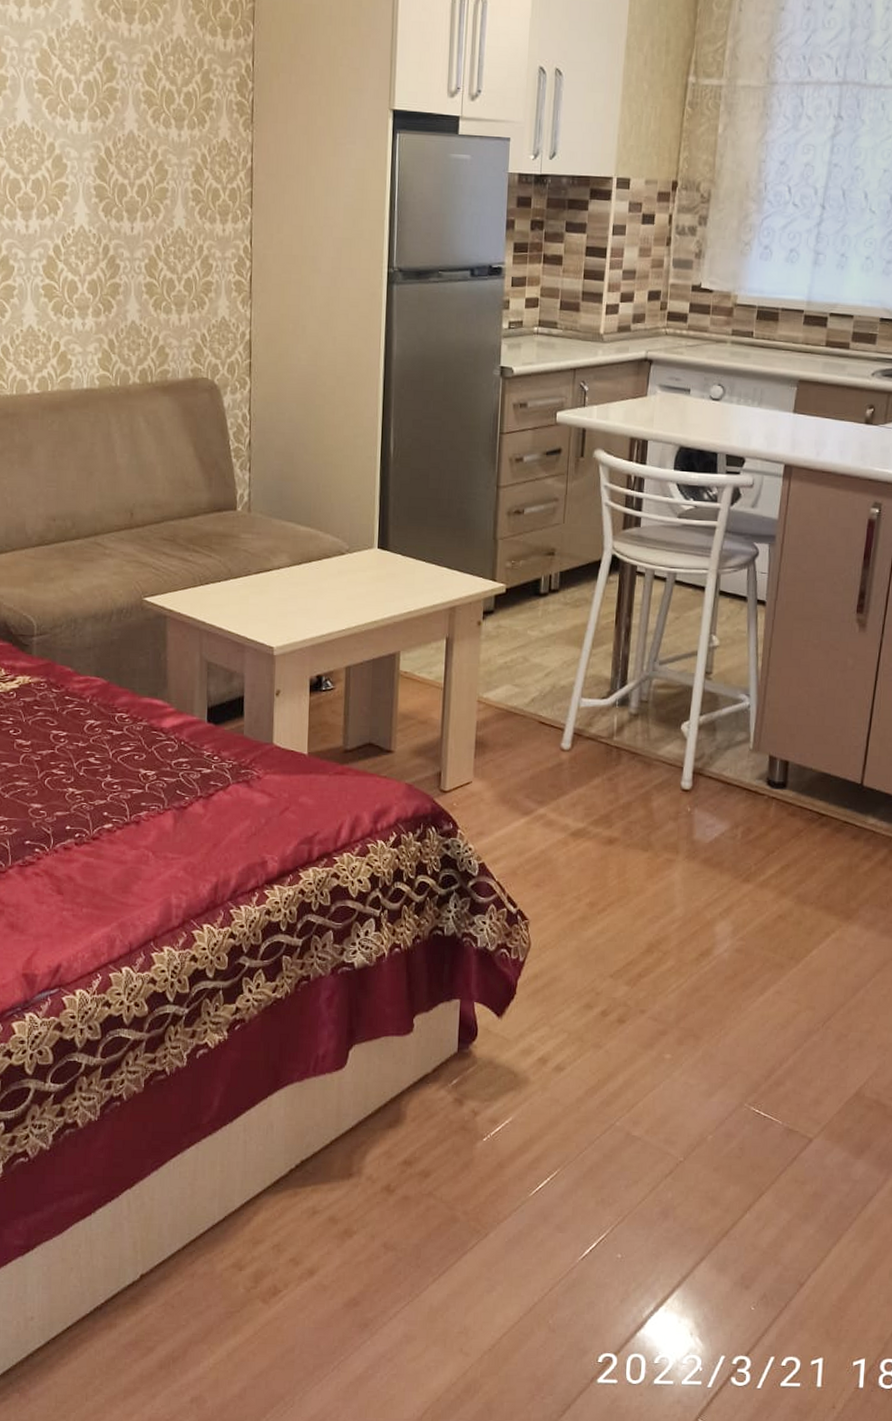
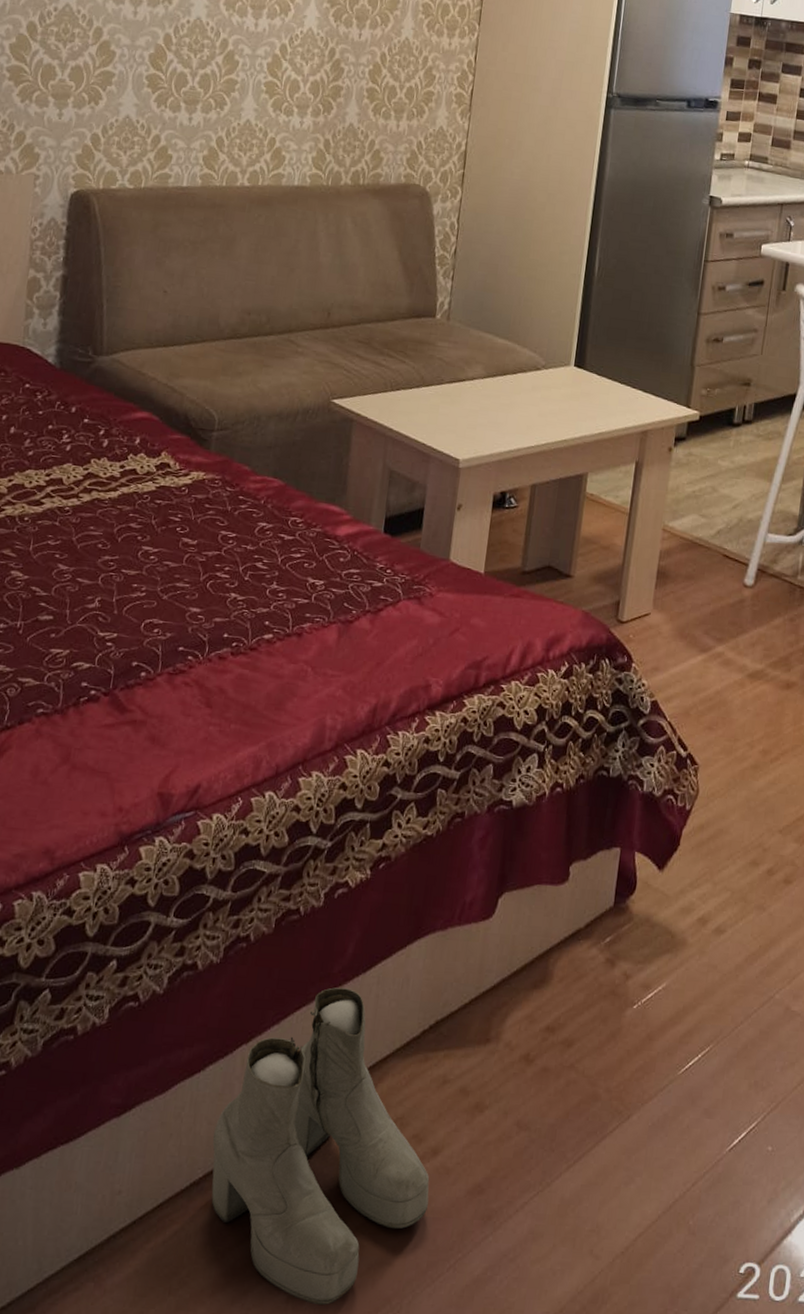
boots: none [109,1136,310,1404] -> present [211,987,430,1306]

